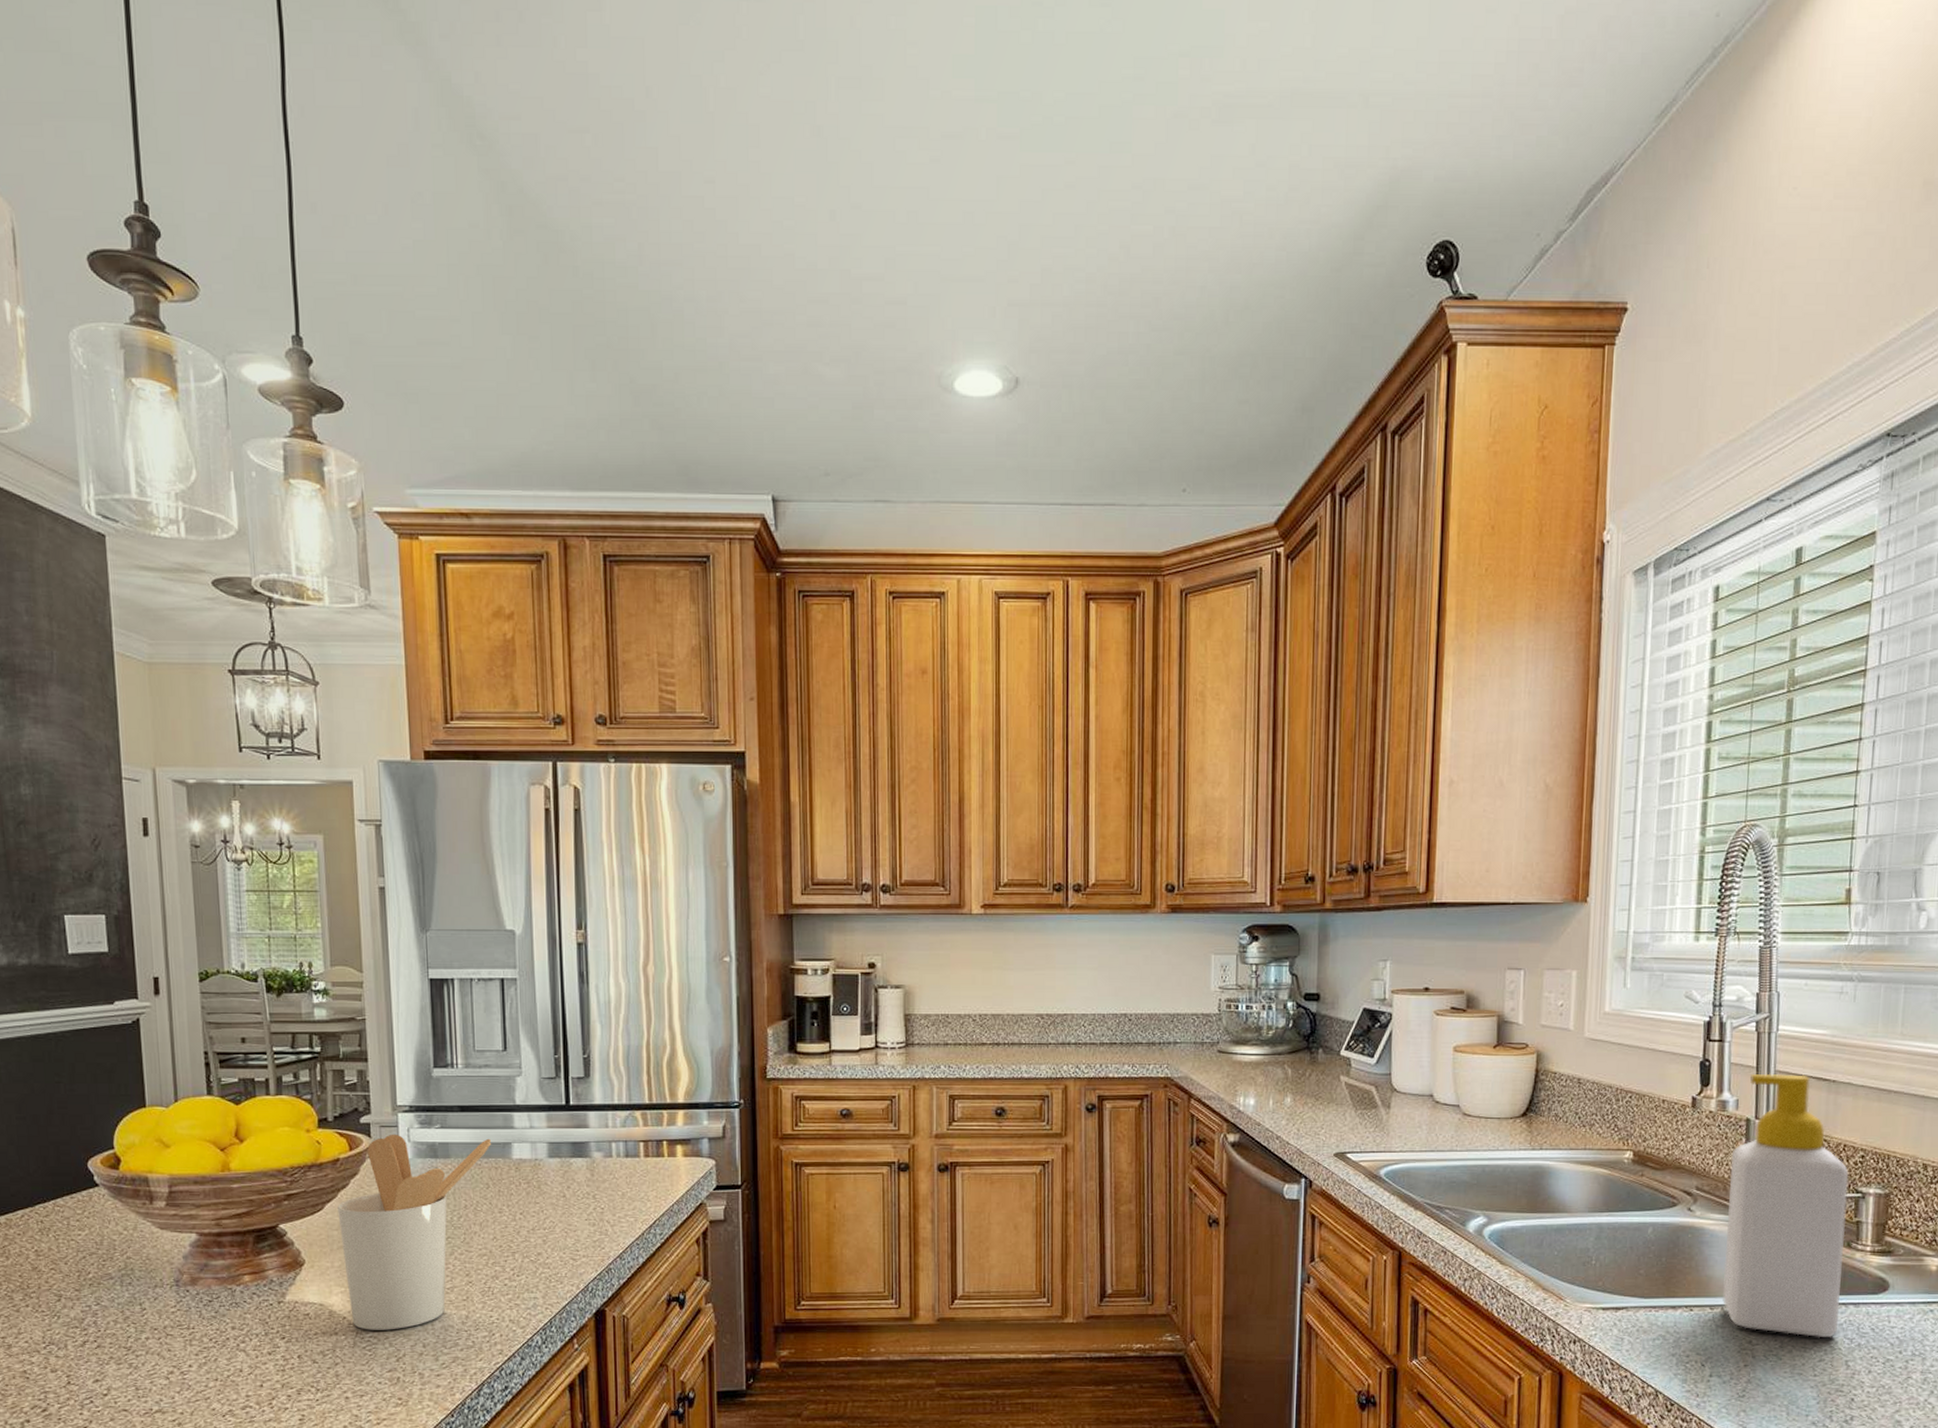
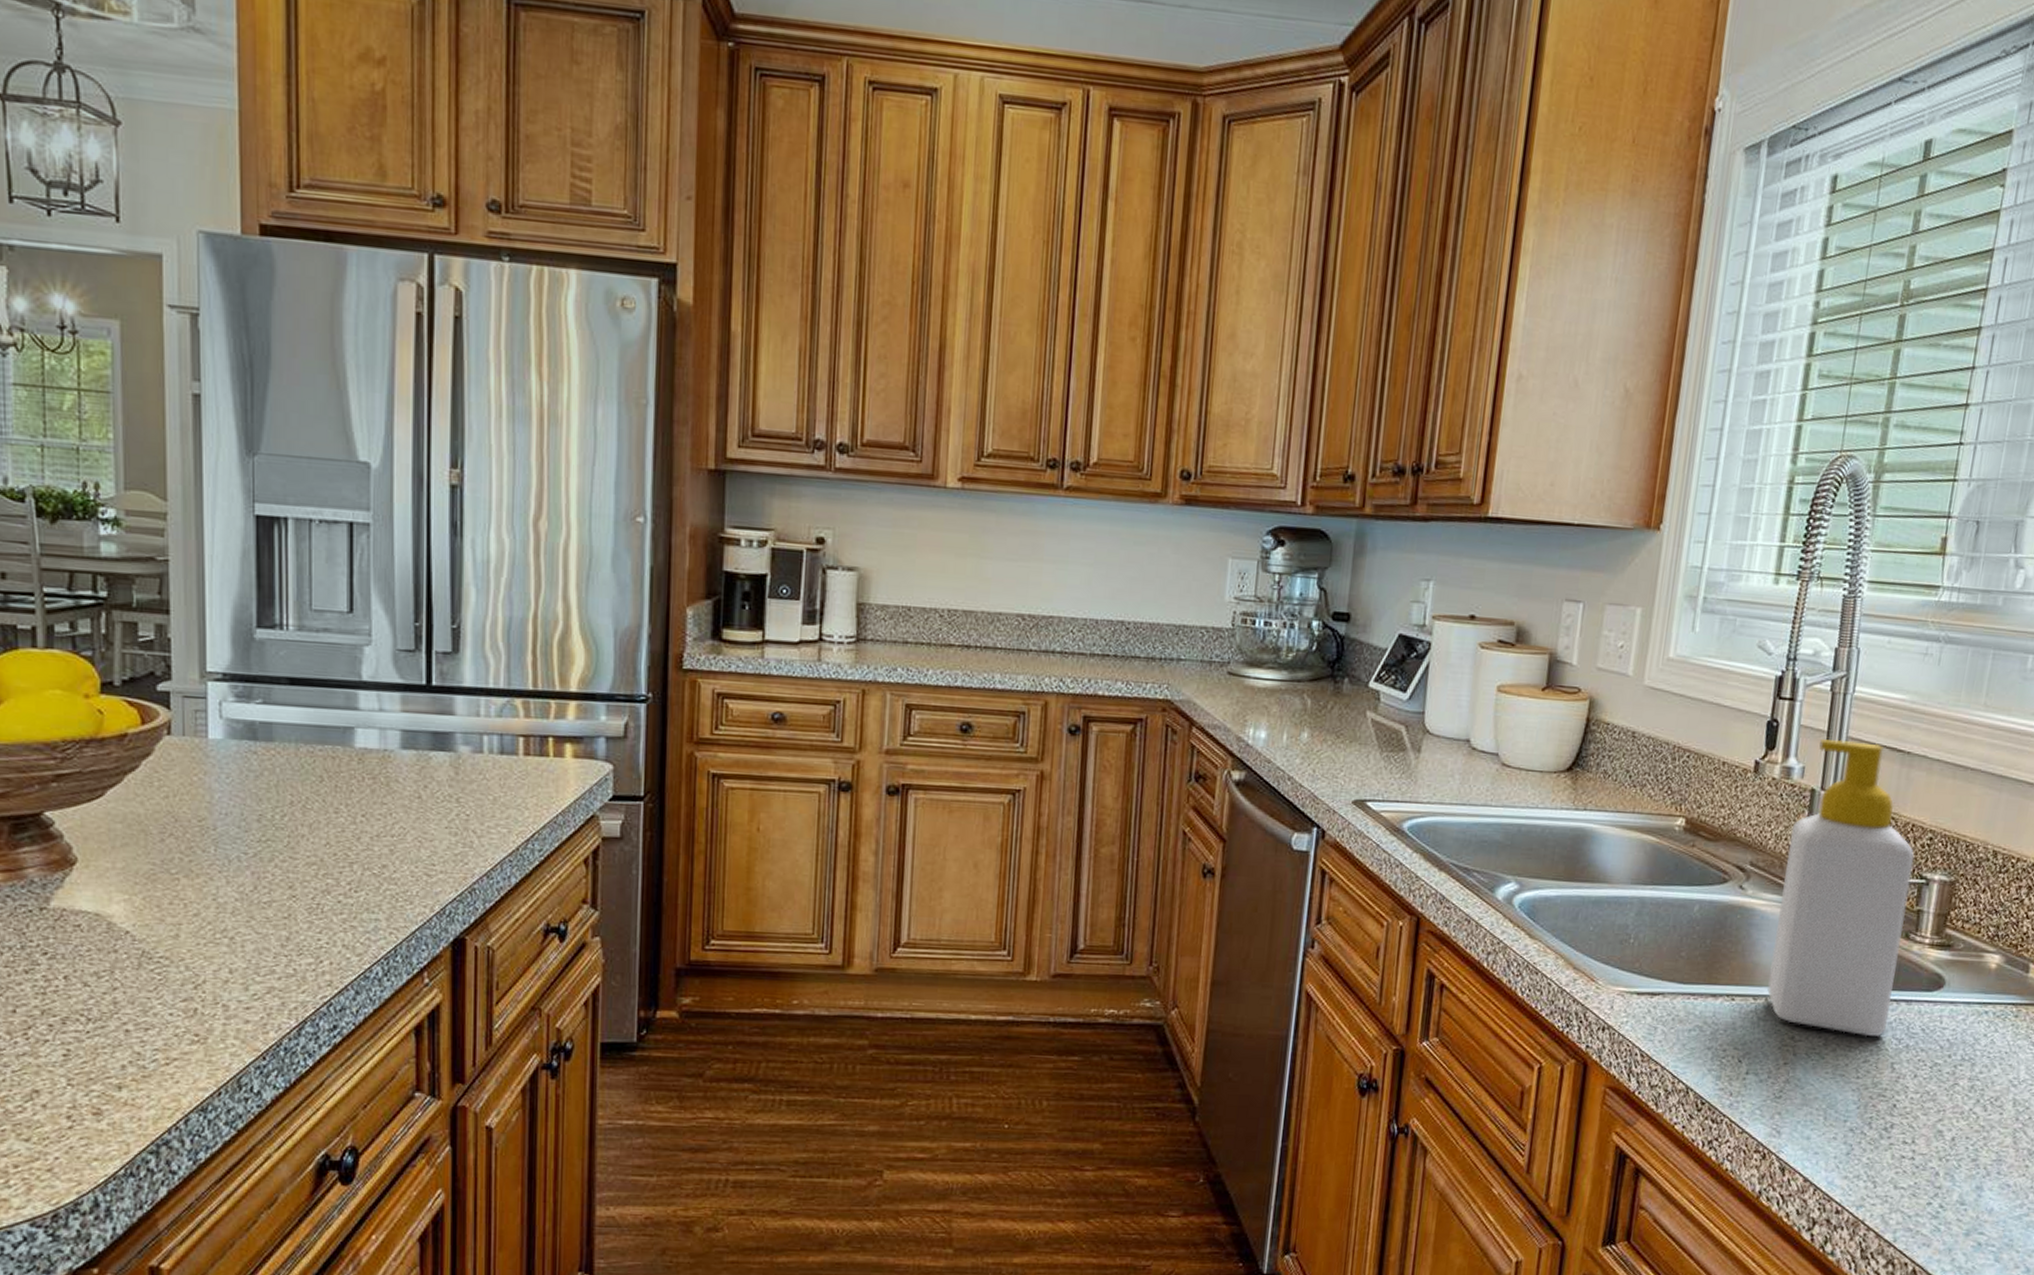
utensil holder: present [338,1134,492,1330] -> none [123,706,329,950]

